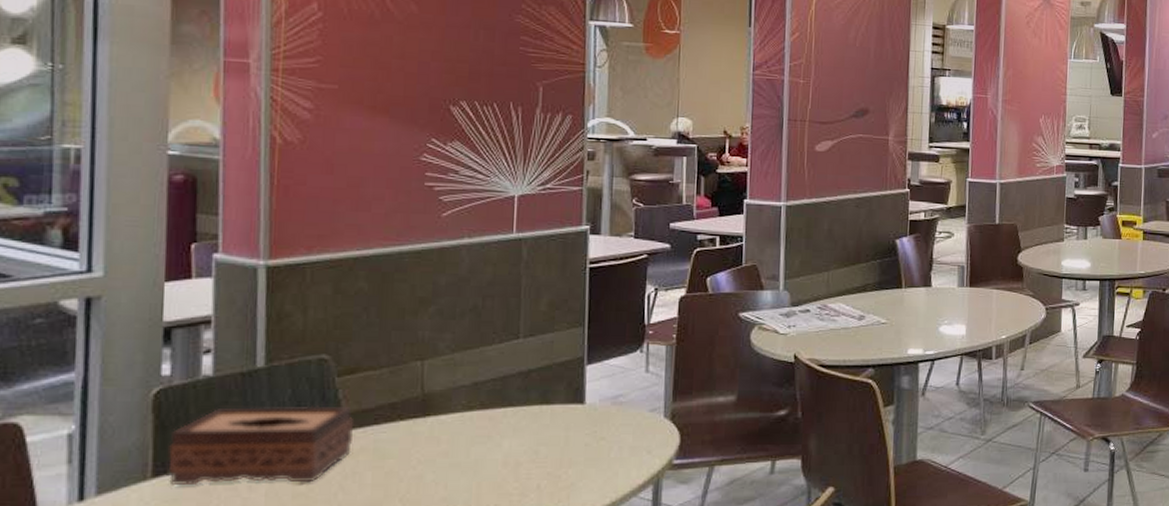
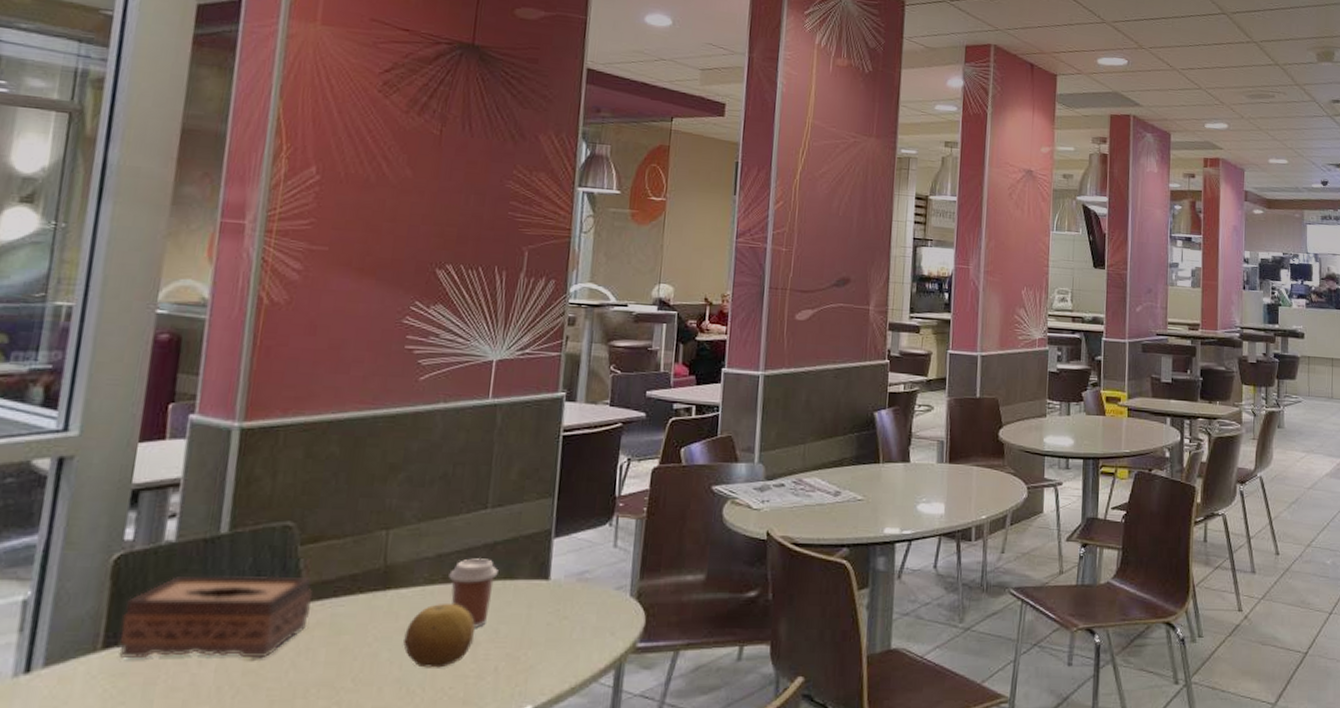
fruit: none [447,428,515,488] -> present [403,604,475,668]
coffee cup: none [486,385,534,450] -> present [449,558,498,628]

